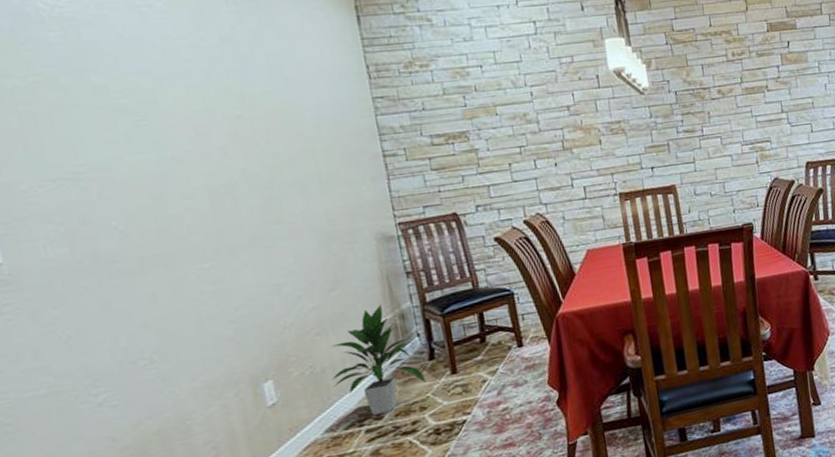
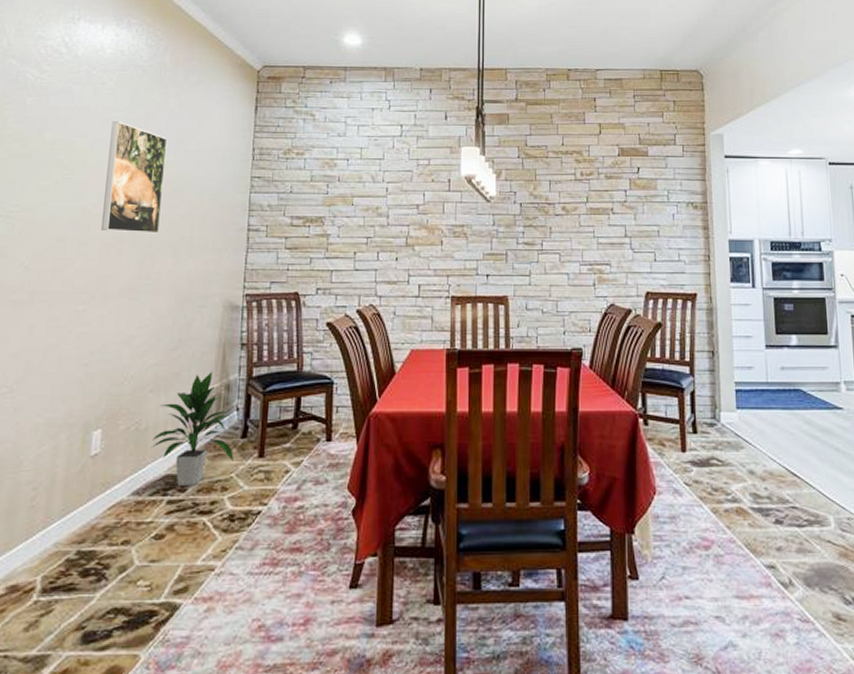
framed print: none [177,50,278,180] -> present [101,120,168,233]

